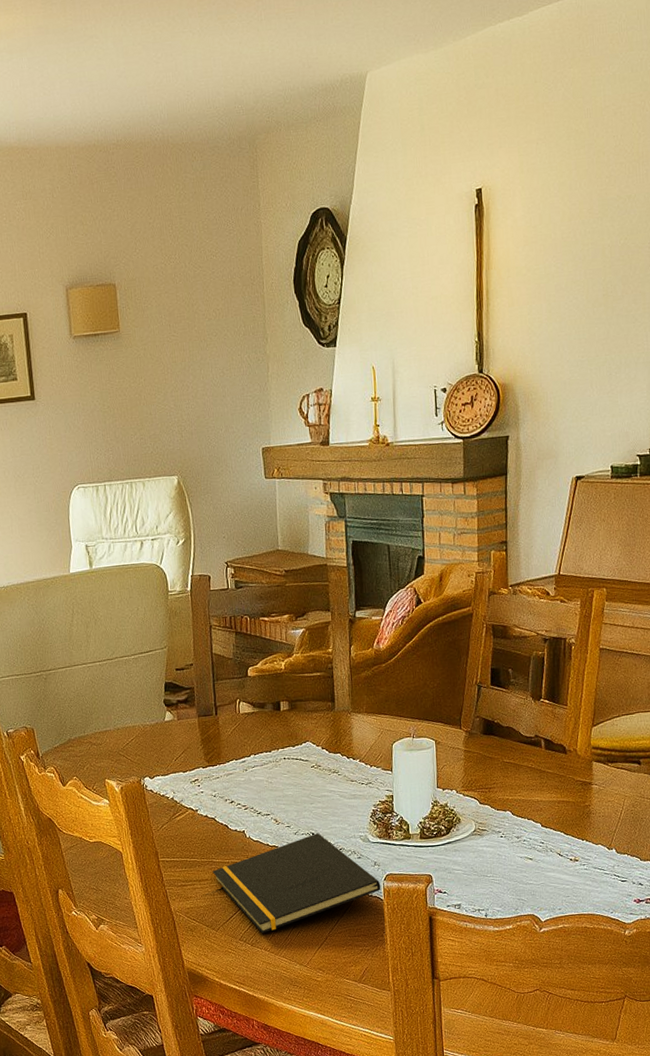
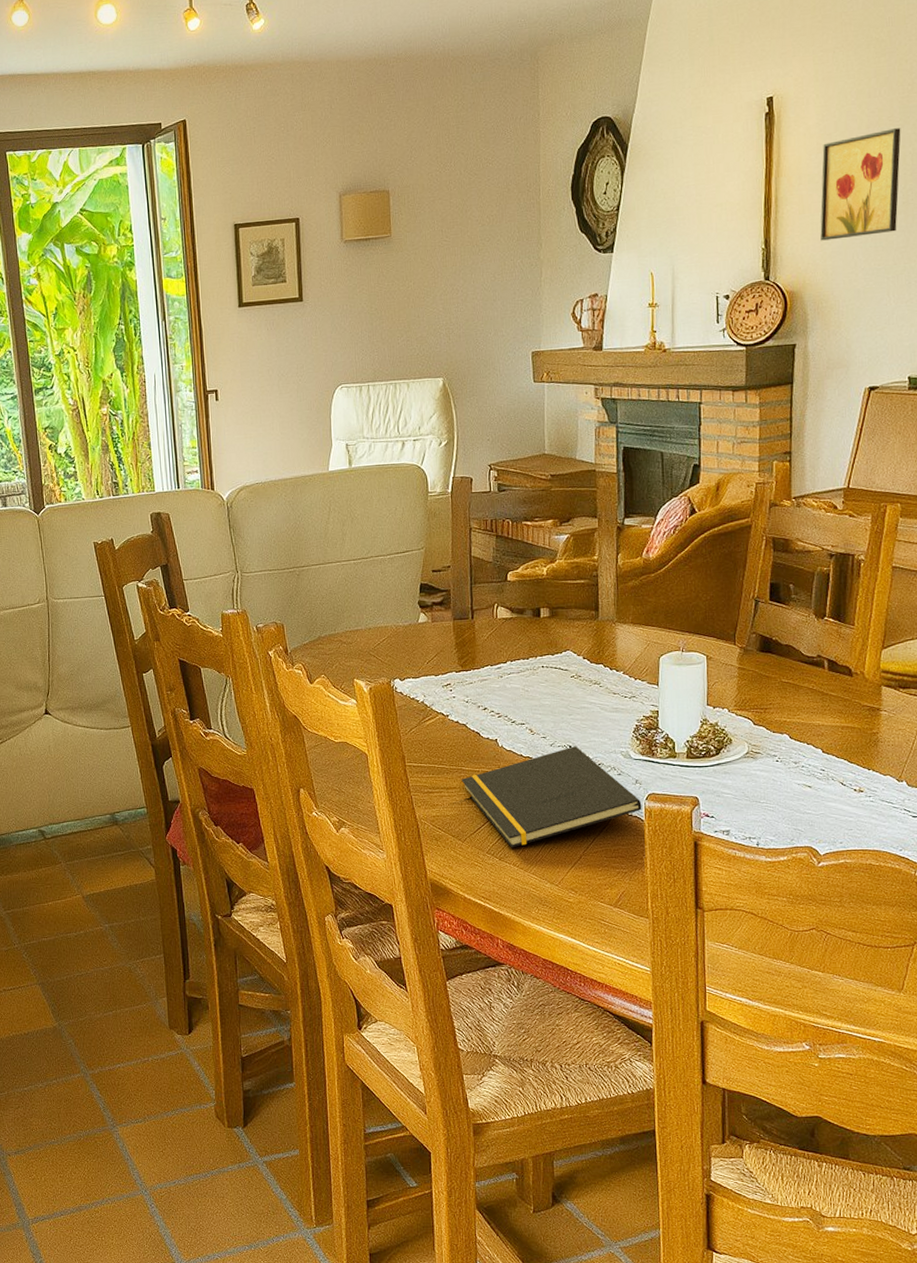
wall art: none [528,220,600,334] -> present [820,128,901,241]

